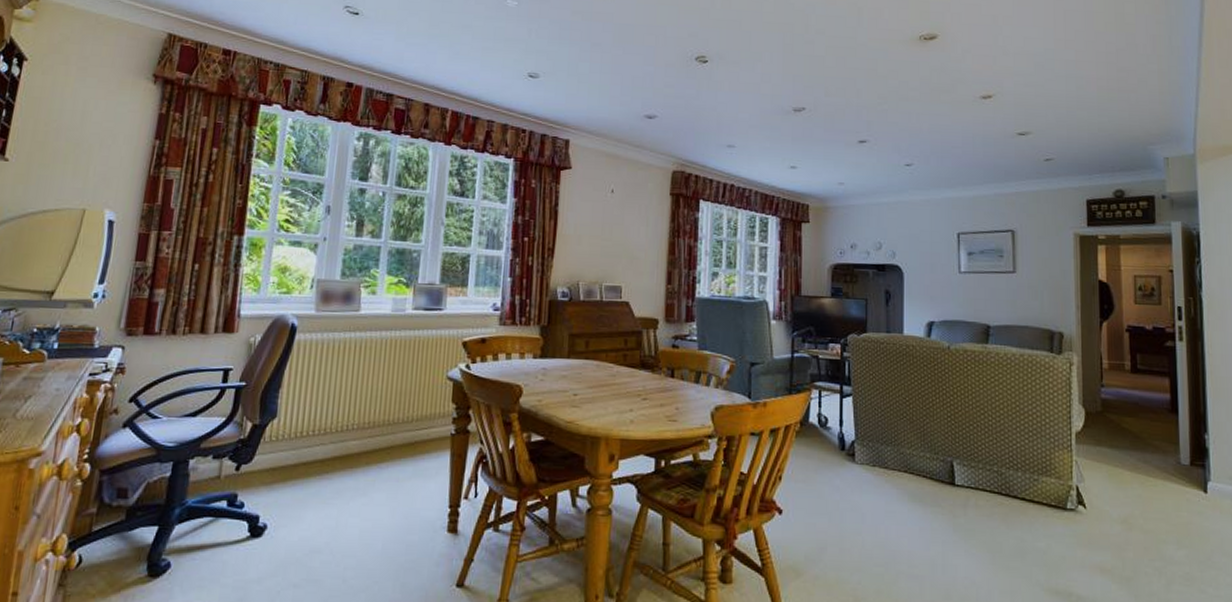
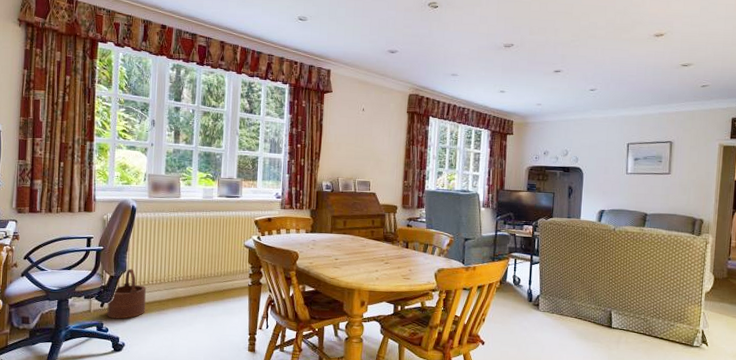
wooden bucket: none [244,413,304,488] -> present [107,268,146,319]

